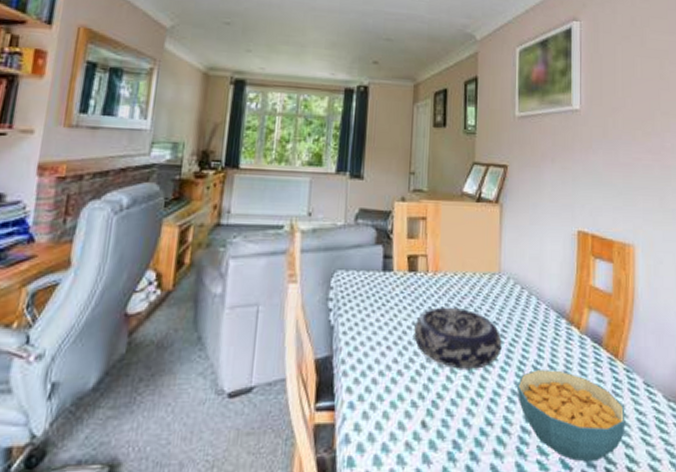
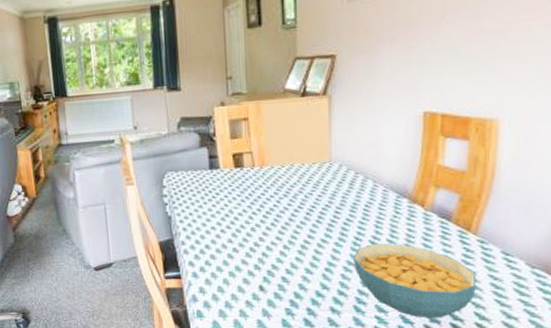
decorative bowl: present [414,307,502,369] -> none [245,195,335,246]

